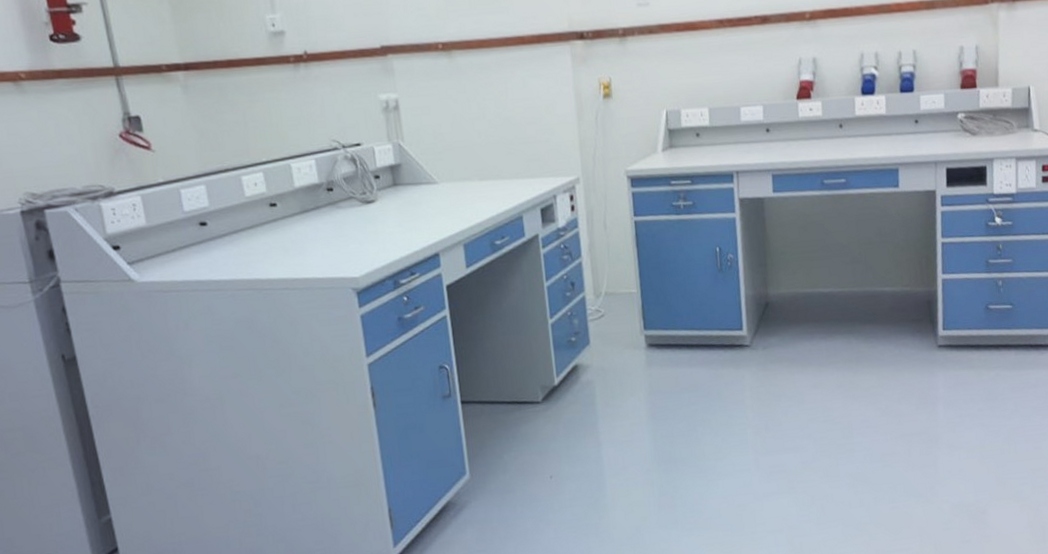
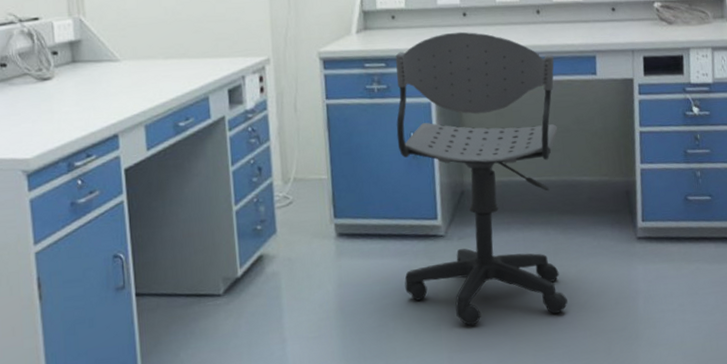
office chair: none [701,147,869,430] -> present [395,31,568,326]

